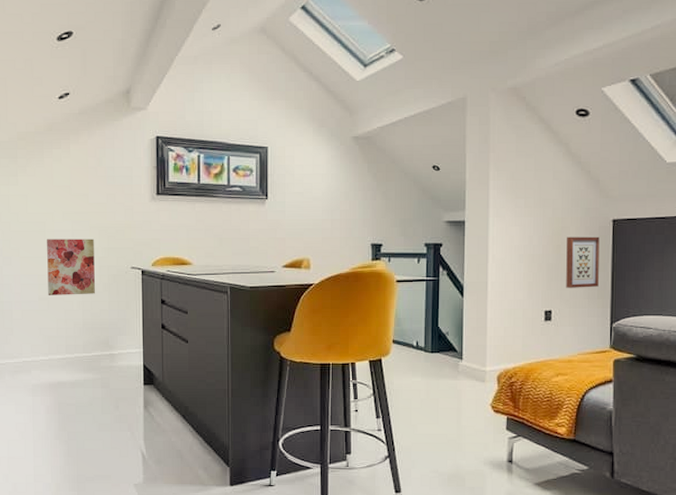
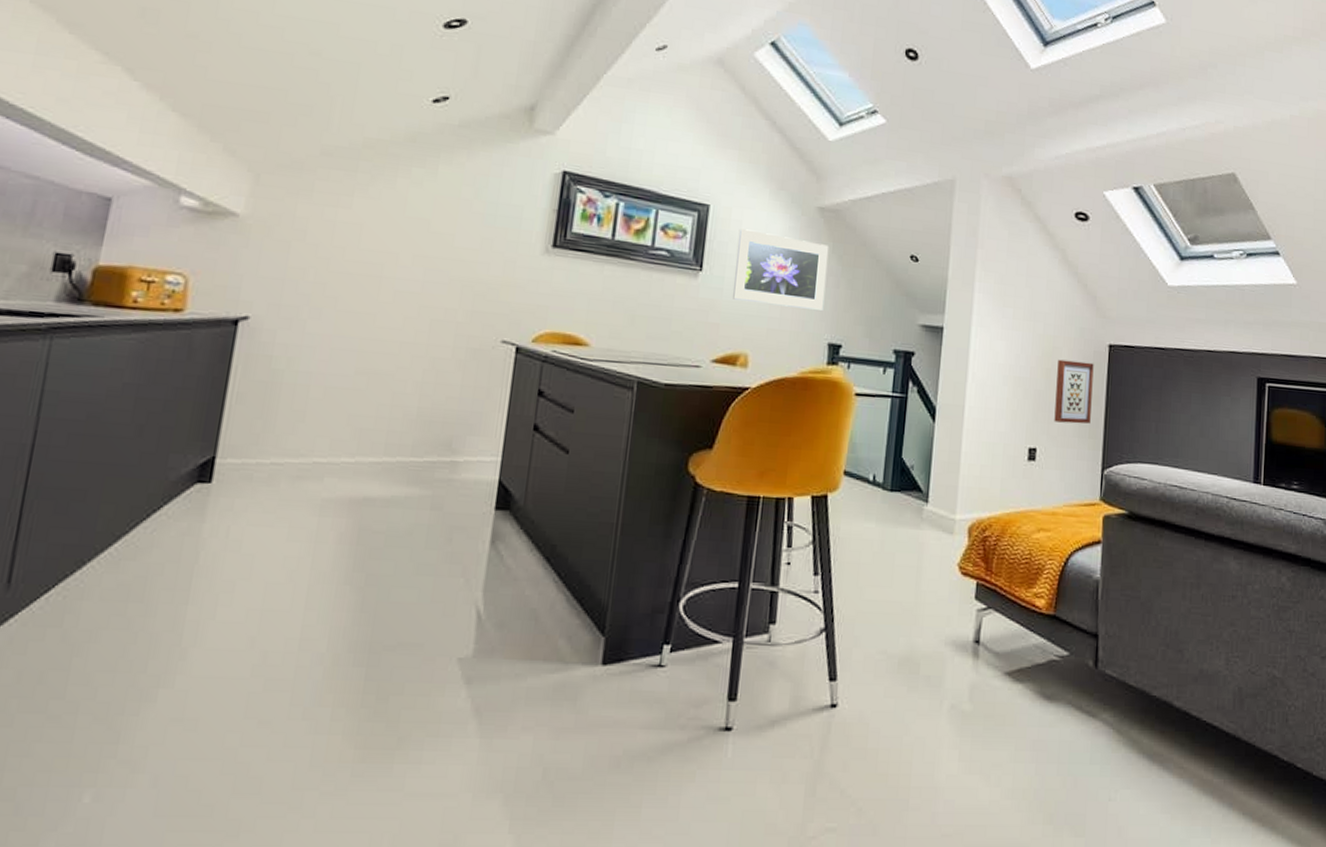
wall art: present [47,239,95,295] -> none [370,288,453,373]
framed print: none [292,162,365,220] -> present [733,229,829,312]

